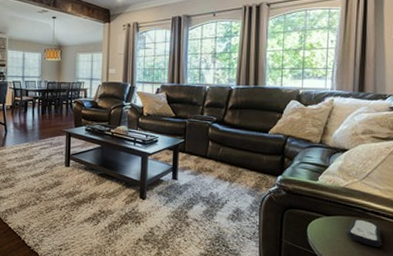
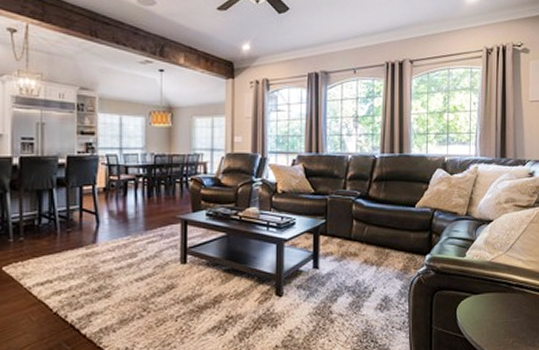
remote control: present [345,219,382,248] -> none [493,295,526,323]

